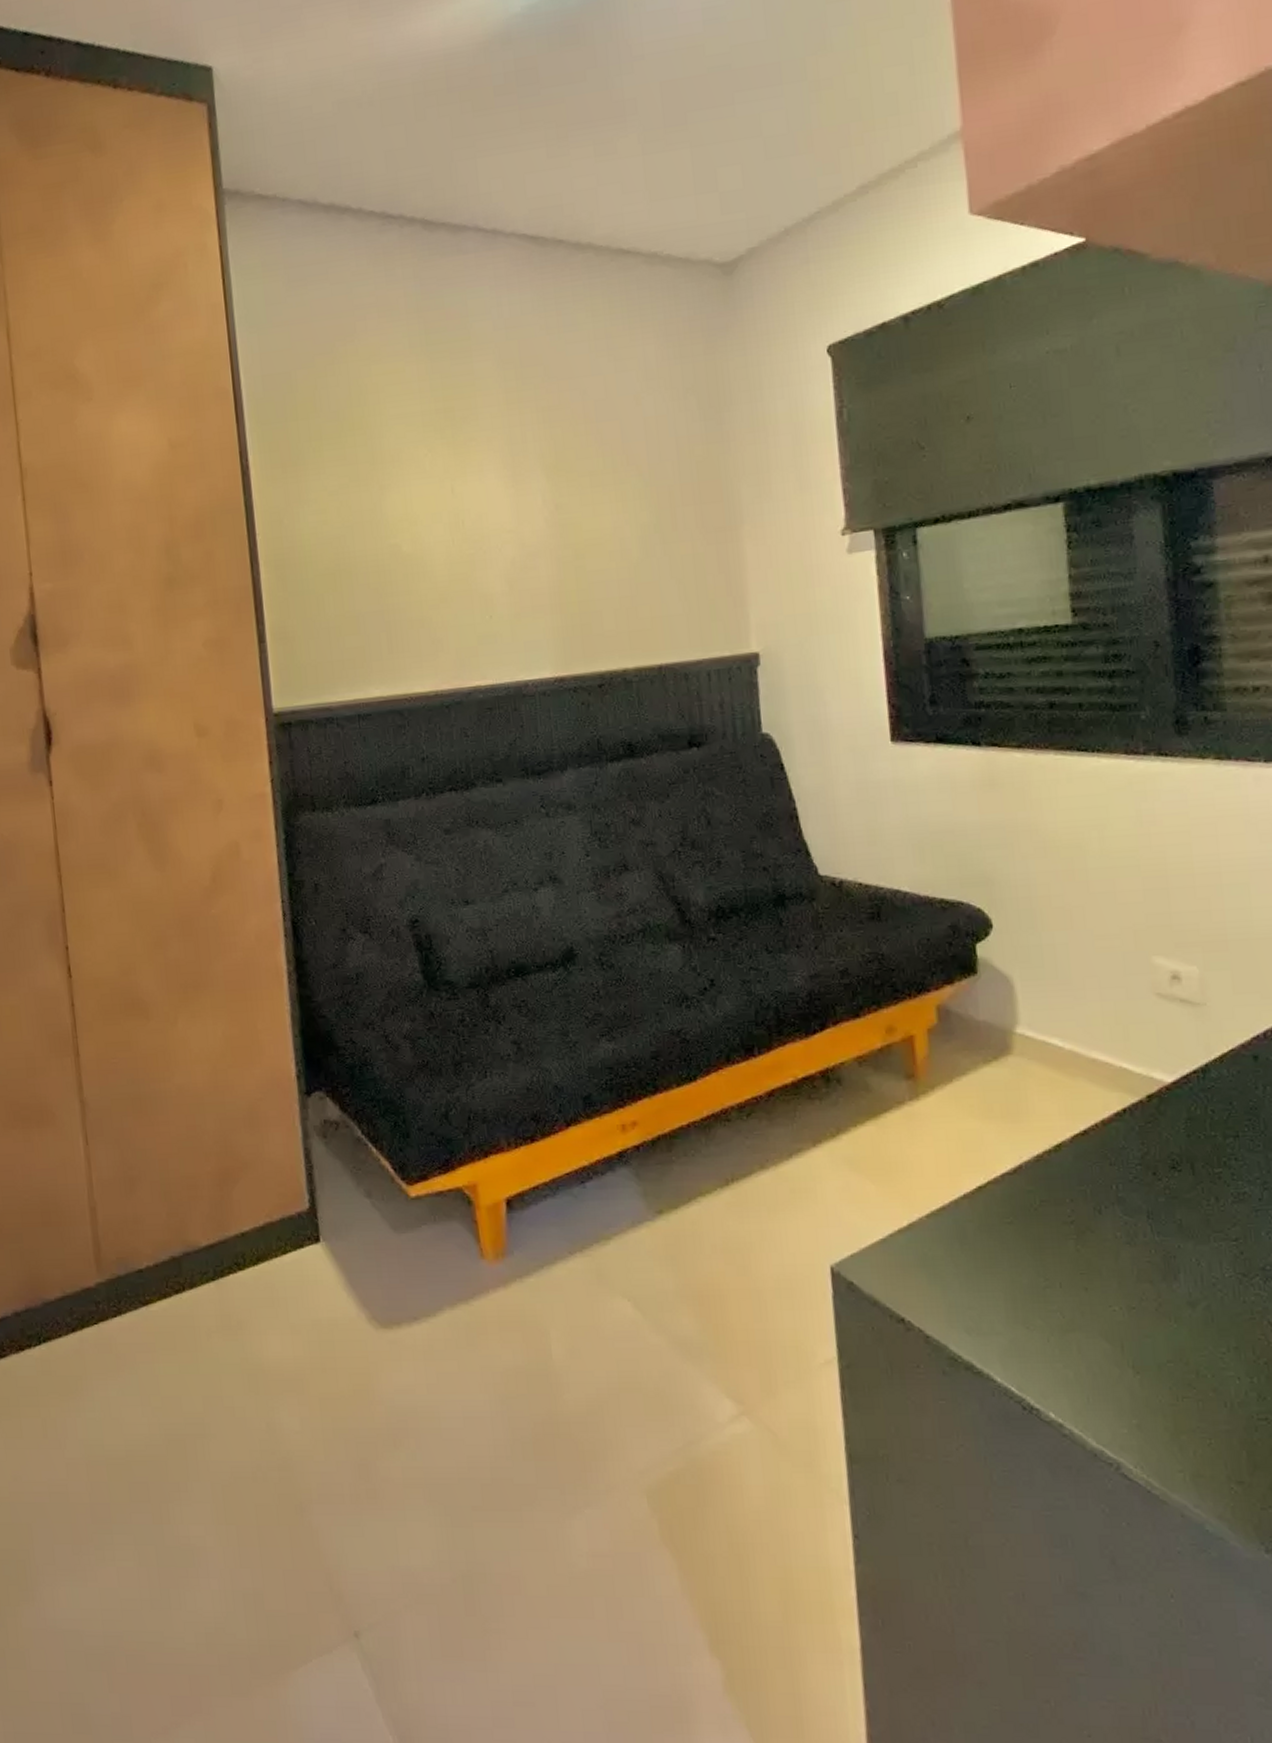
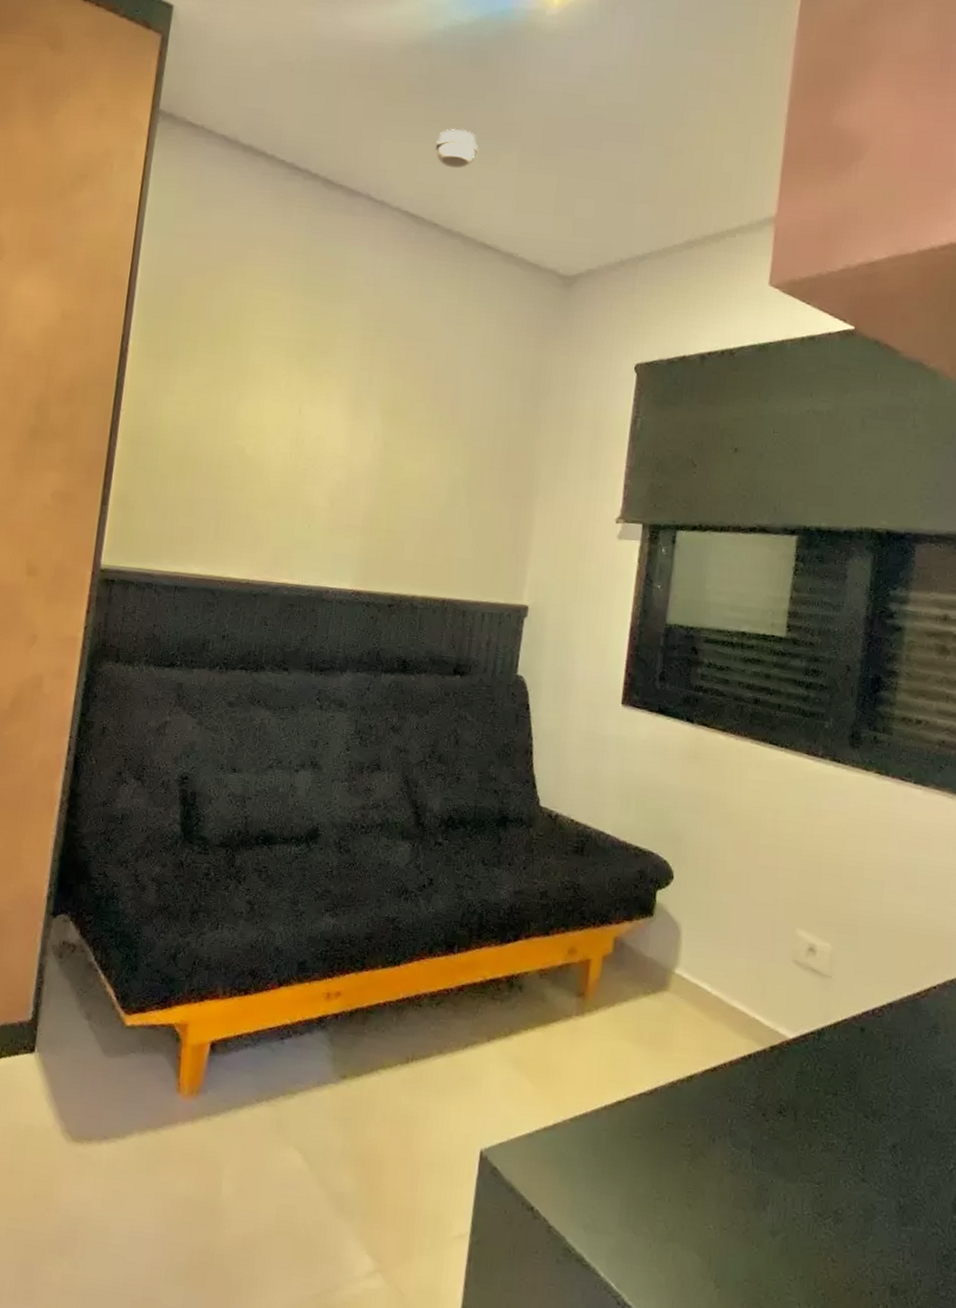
smoke detector: none [540,122,591,171] -> present [435,128,479,169]

